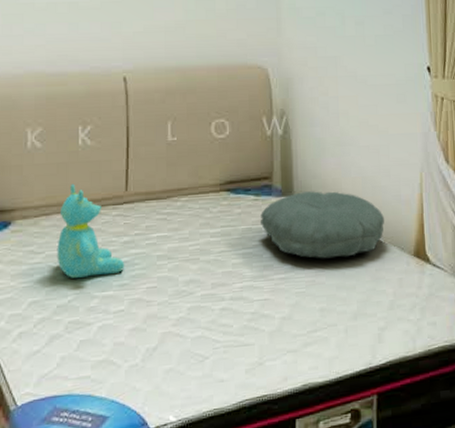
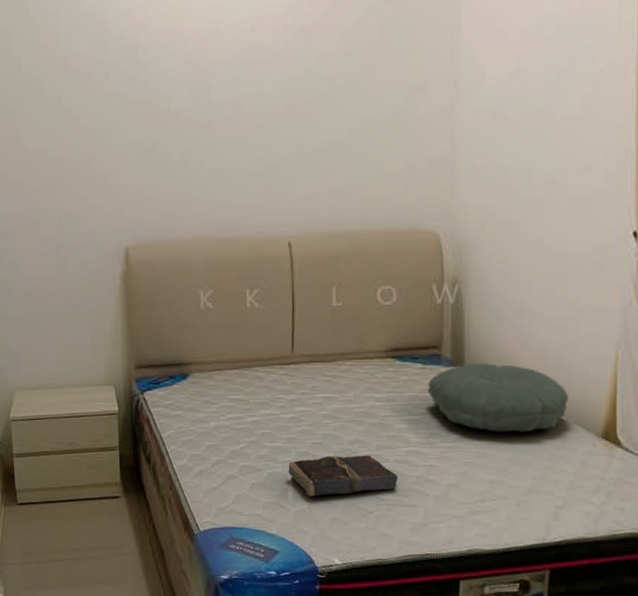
teddy bear: present [57,183,125,279] -> none [229,343,292,429]
book: none [120,295,233,348] -> present [288,455,397,497]

